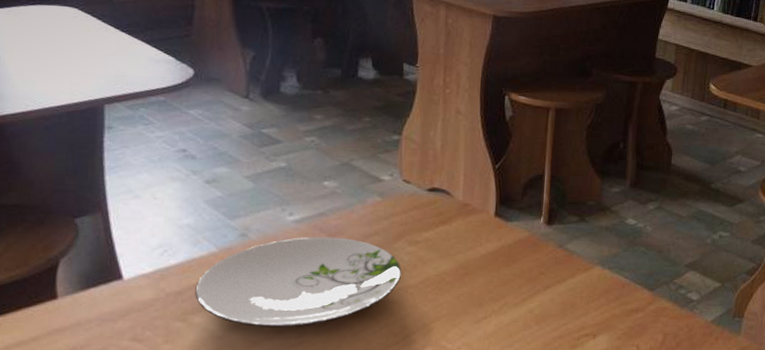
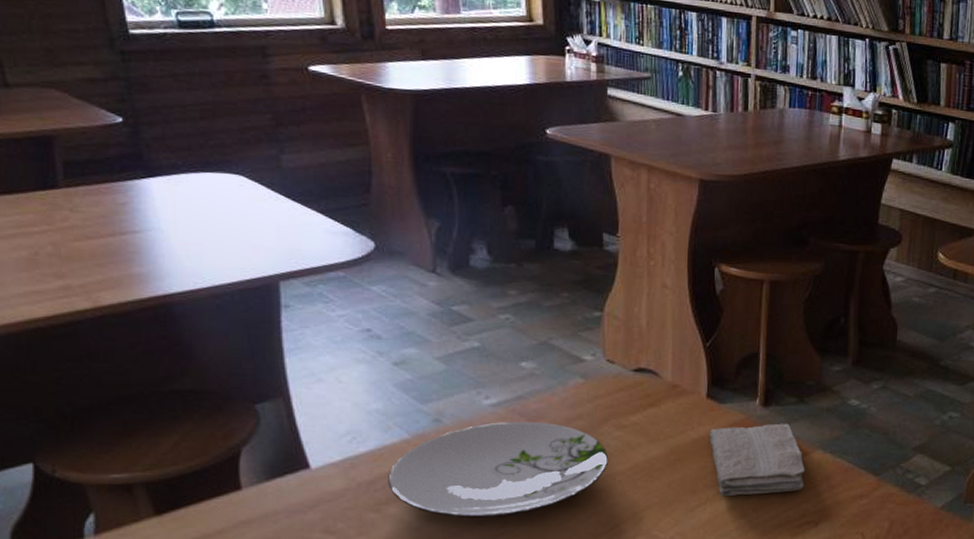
washcloth: none [495,240,585,310] -> present [708,423,805,497]

